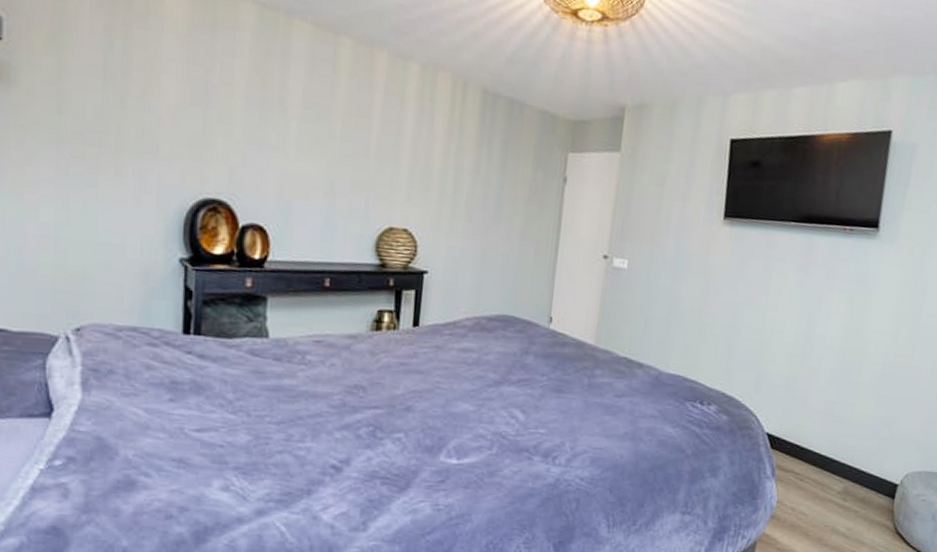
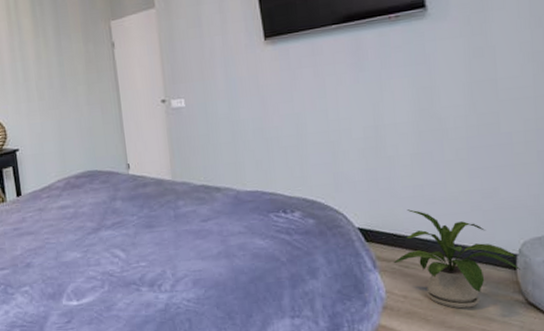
house plant: none [790,423,899,529] -> present [393,209,522,309]

